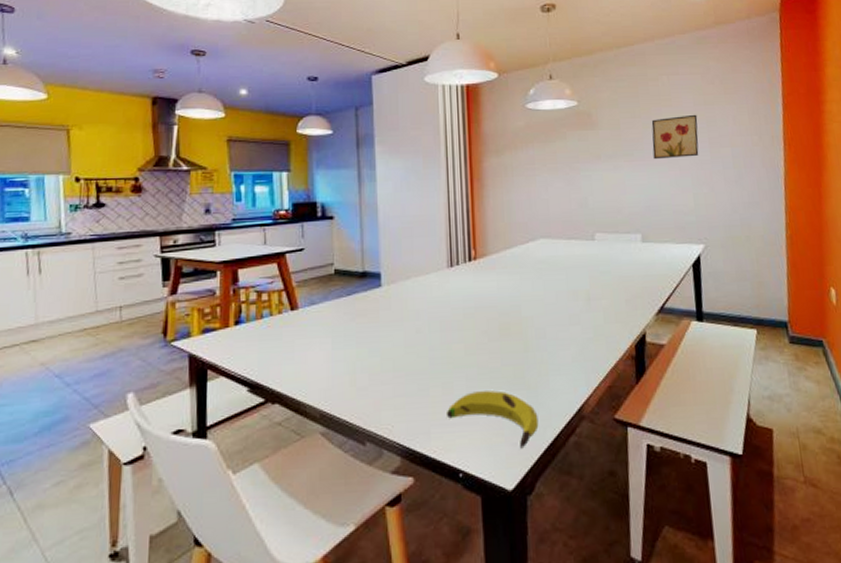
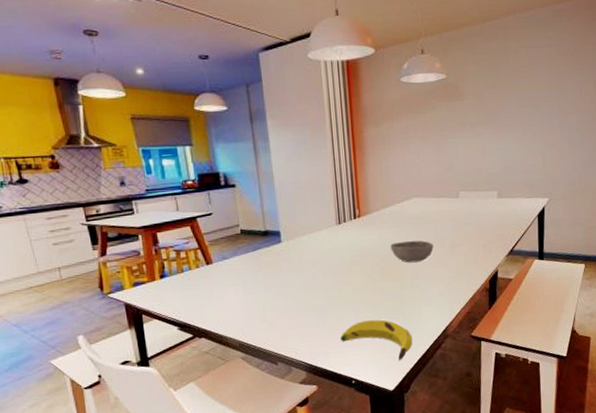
bowl: none [512,290,565,319] -> present [390,240,434,263]
wall art: present [651,114,699,160] -> none [510,84,550,126]

